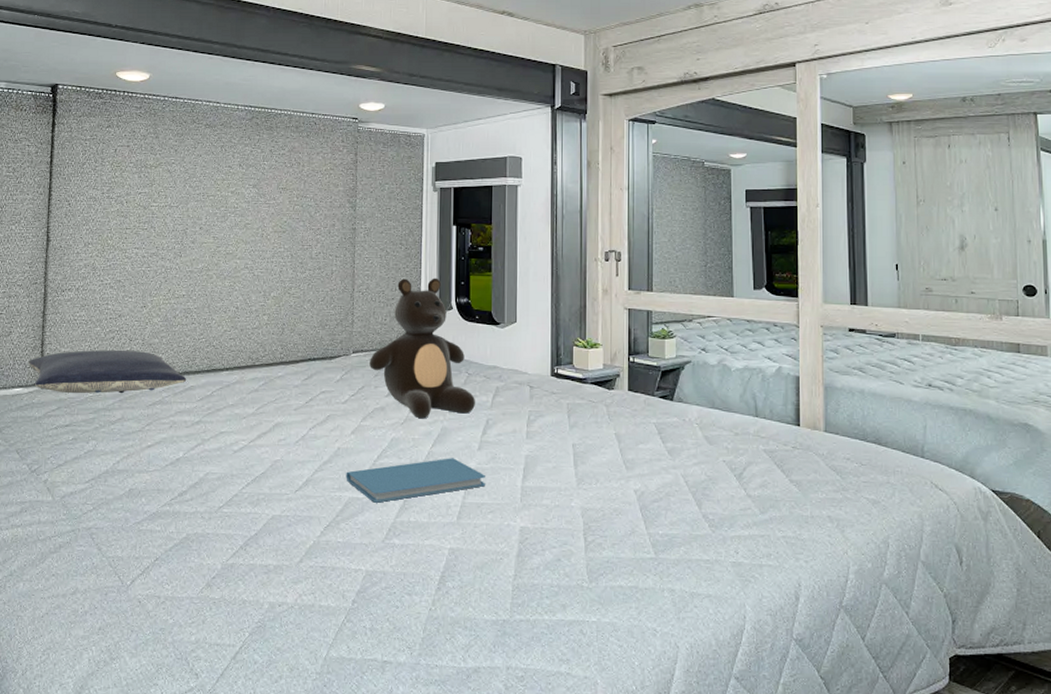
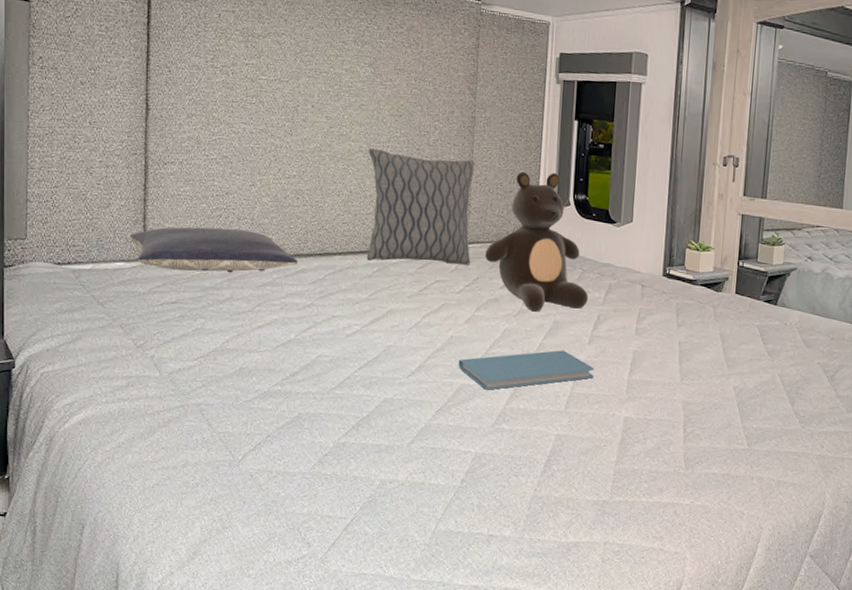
pillow: none [253,265,357,376] -> present [366,149,475,266]

